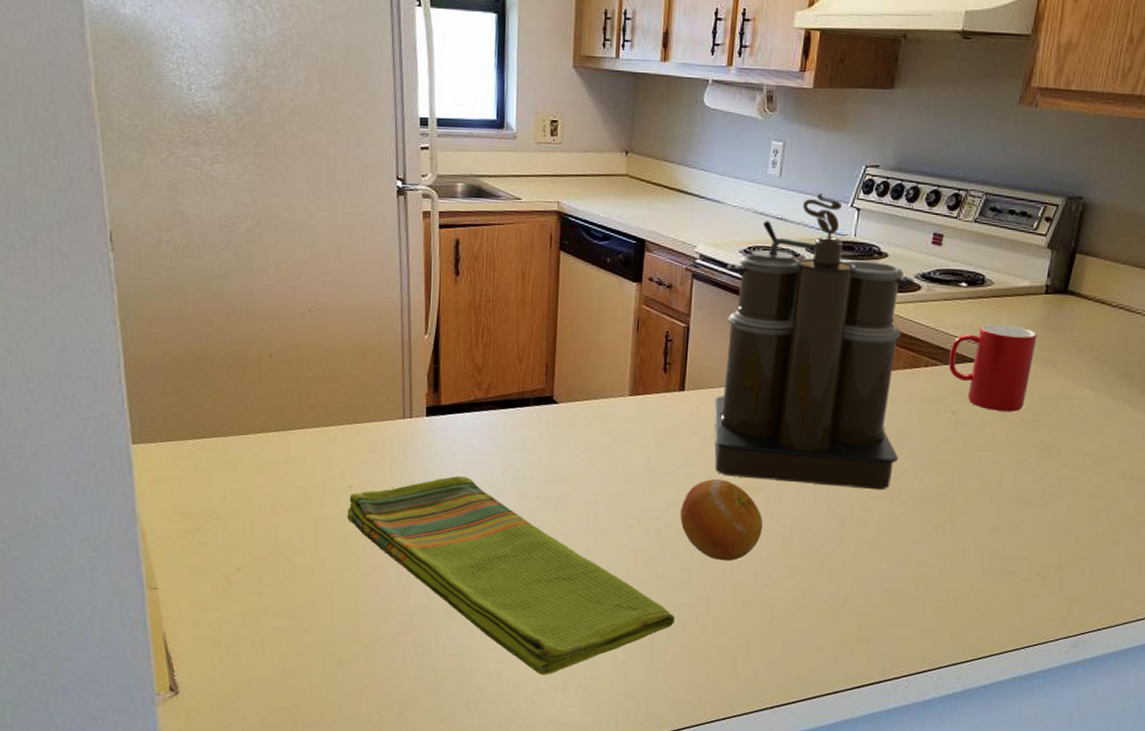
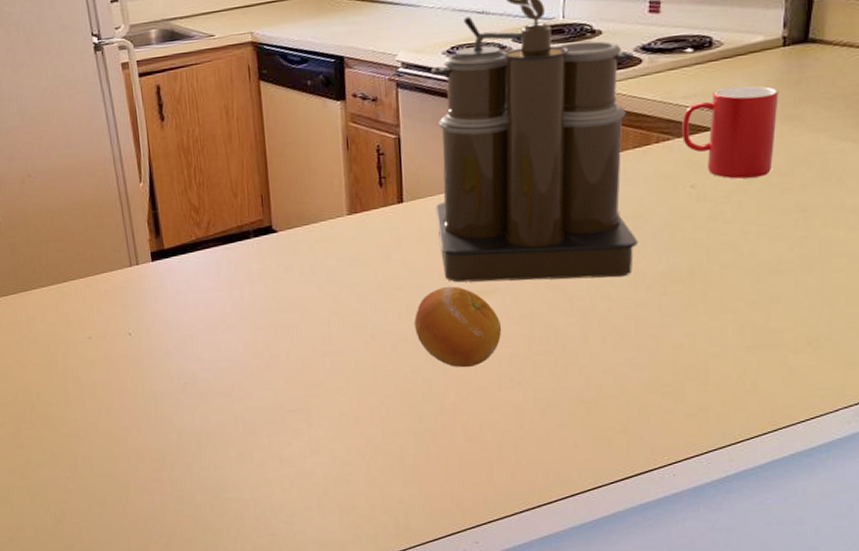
dish towel: present [347,475,675,675] -> none [90,314,422,497]

